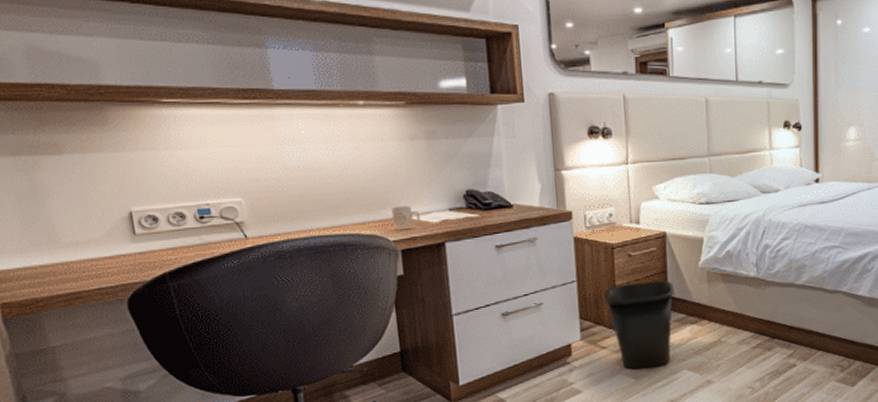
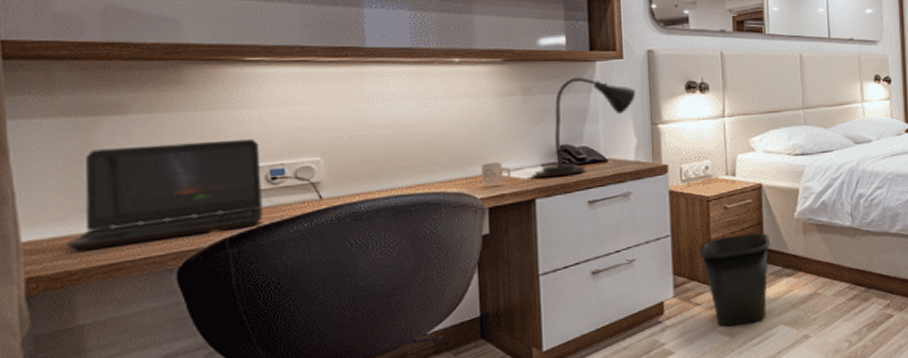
laptop computer: none [30,179,196,281] -> present [67,138,263,252]
desk lamp: none [441,121,539,223] -> present [532,77,636,179]

